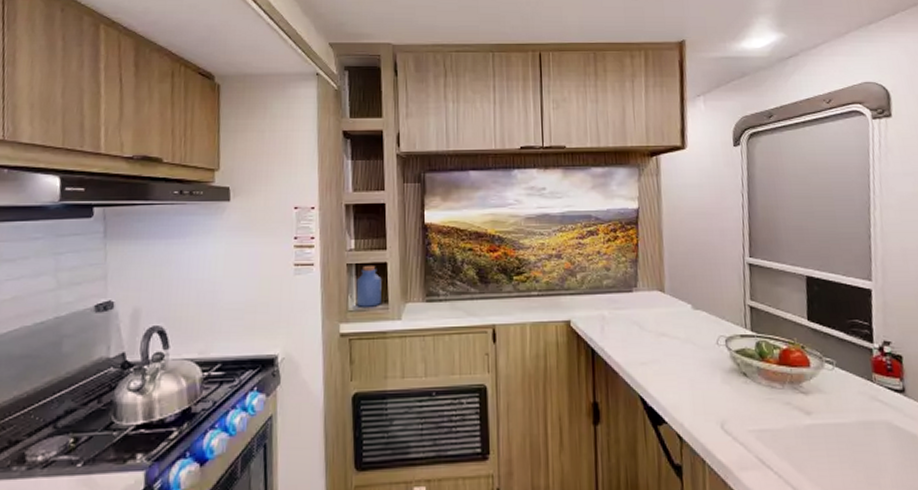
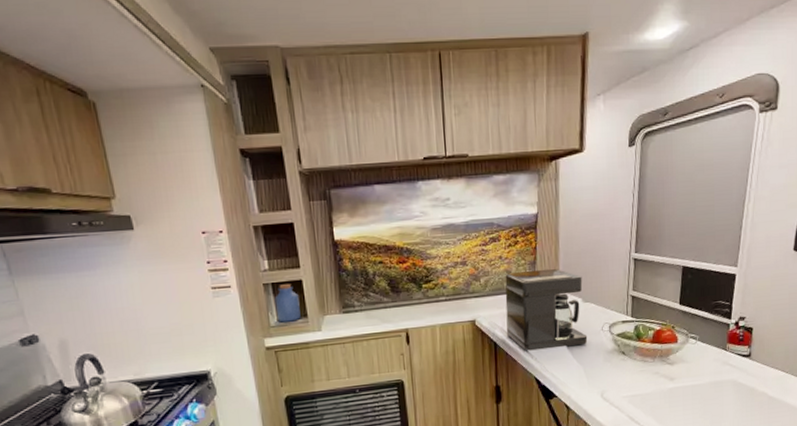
coffee maker: none [604,268,701,362] -> present [505,268,588,351]

